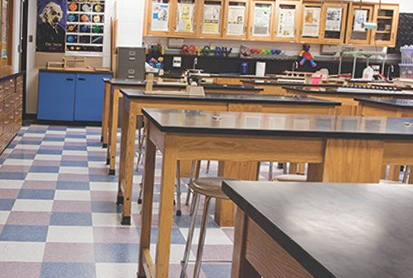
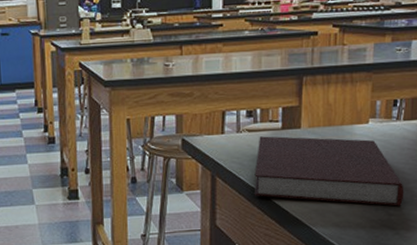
notebook: none [279,186,406,257] -> present [254,136,404,206]

